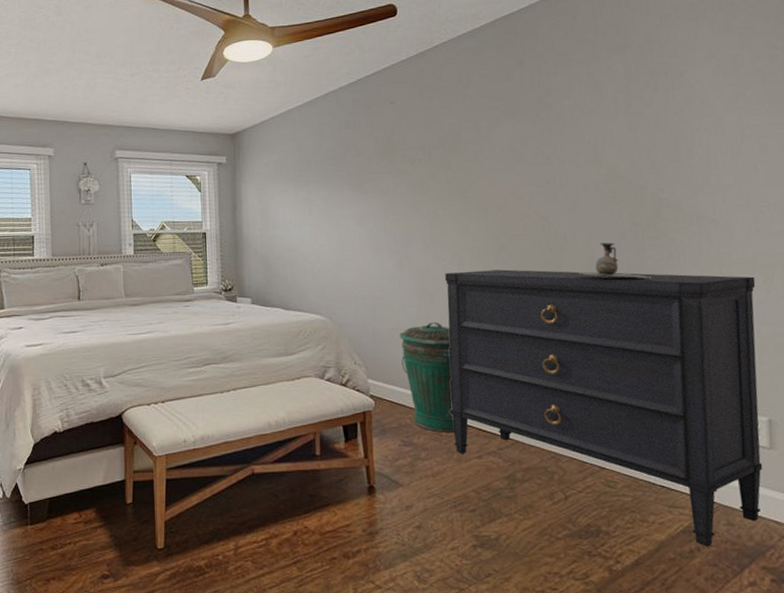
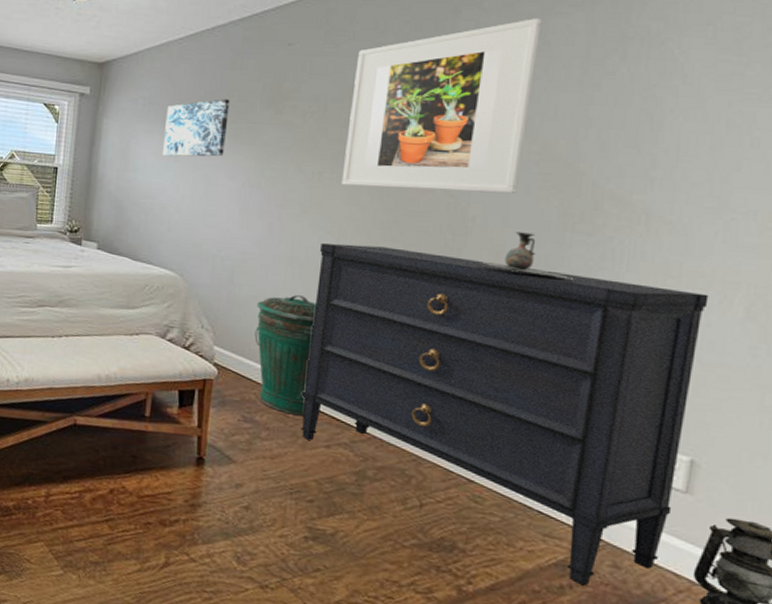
wall art: none [296,155,351,212] -> present [162,99,230,157]
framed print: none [449,63,595,220] -> present [341,18,541,194]

